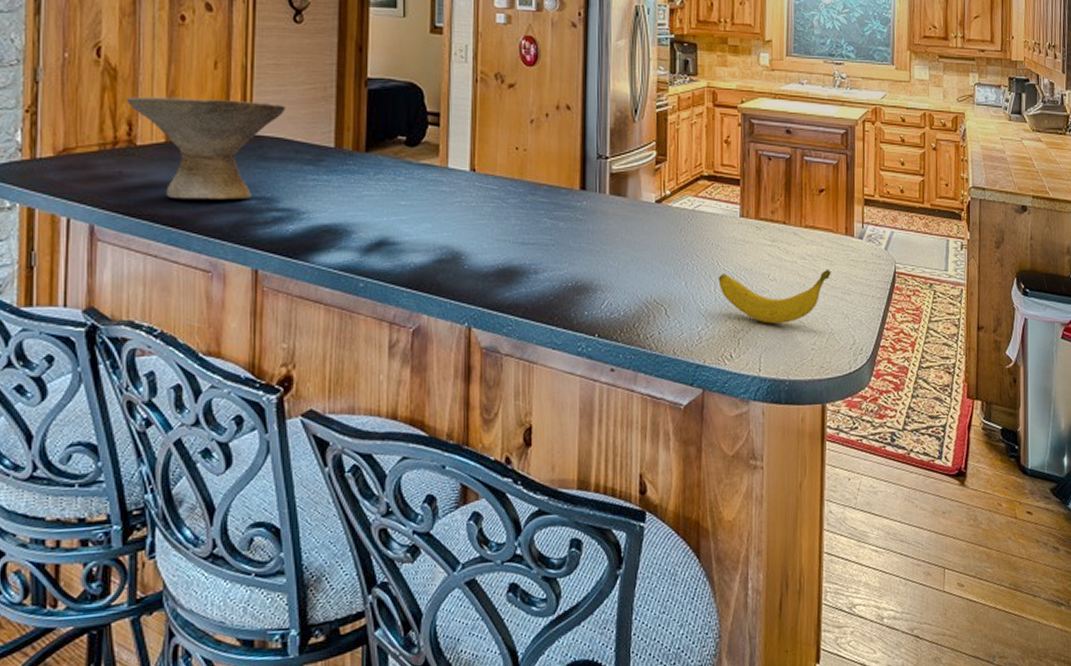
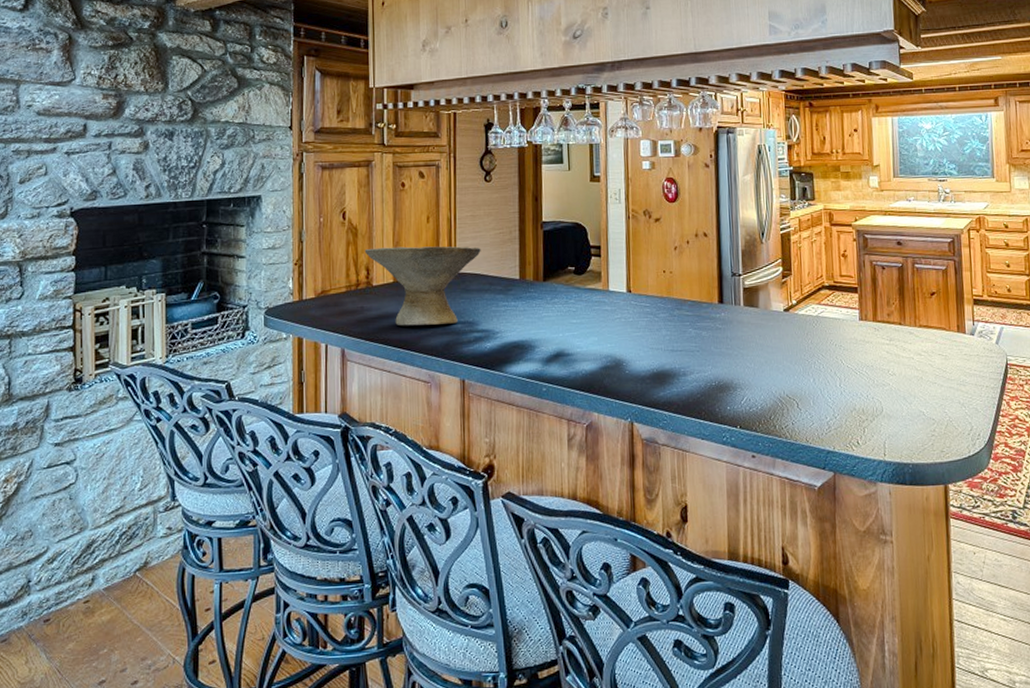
banana: present [718,268,831,324] -> none [842,363,946,414]

